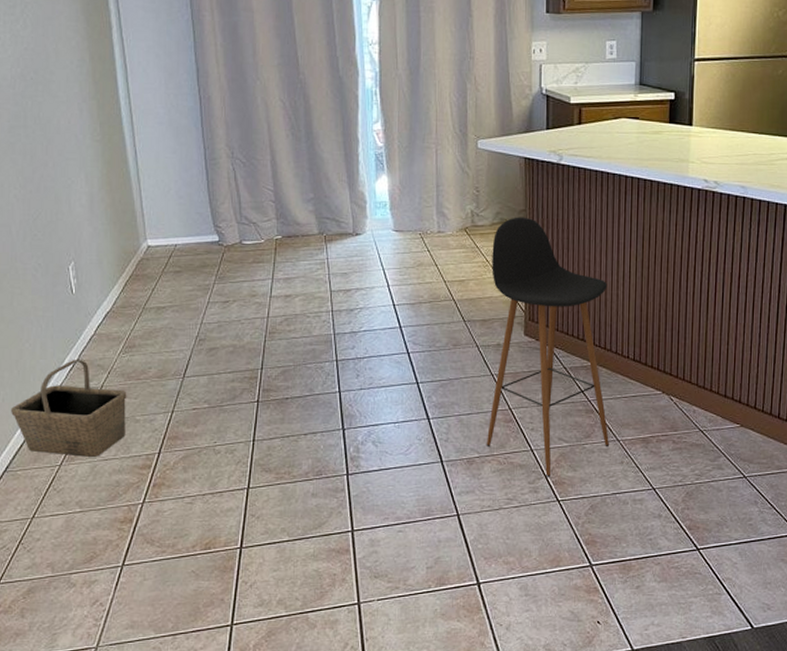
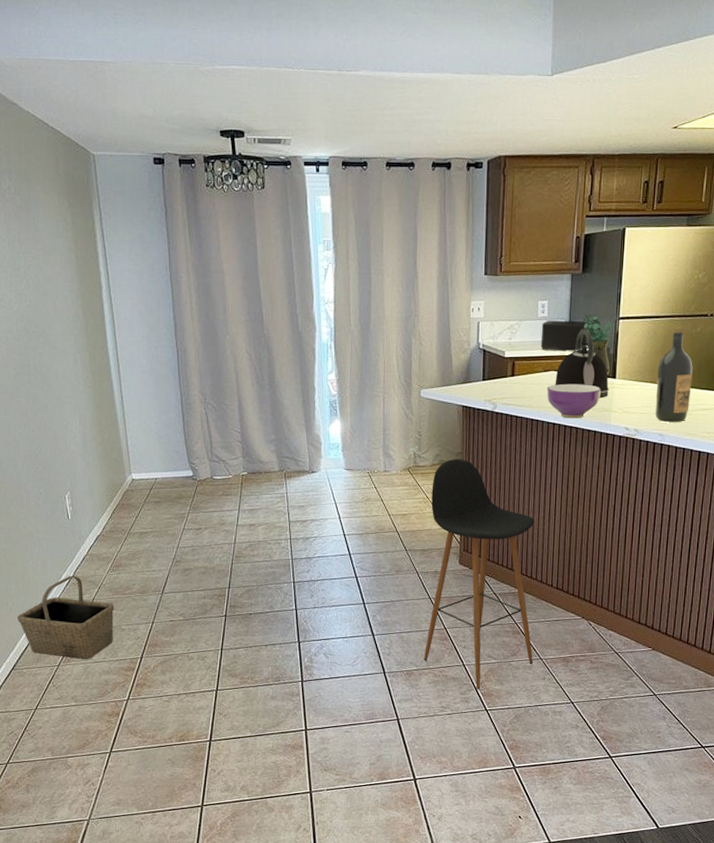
toaster: none [609,62,660,97] -> present [540,320,588,352]
bowl: none [617,132,676,170] -> present [546,383,601,419]
kettle: none [626,72,686,148] -> present [555,329,610,399]
vase: none [655,54,687,123] -> present [583,312,612,375]
wine bottle: none [736,69,775,174] -> present [655,327,693,423]

